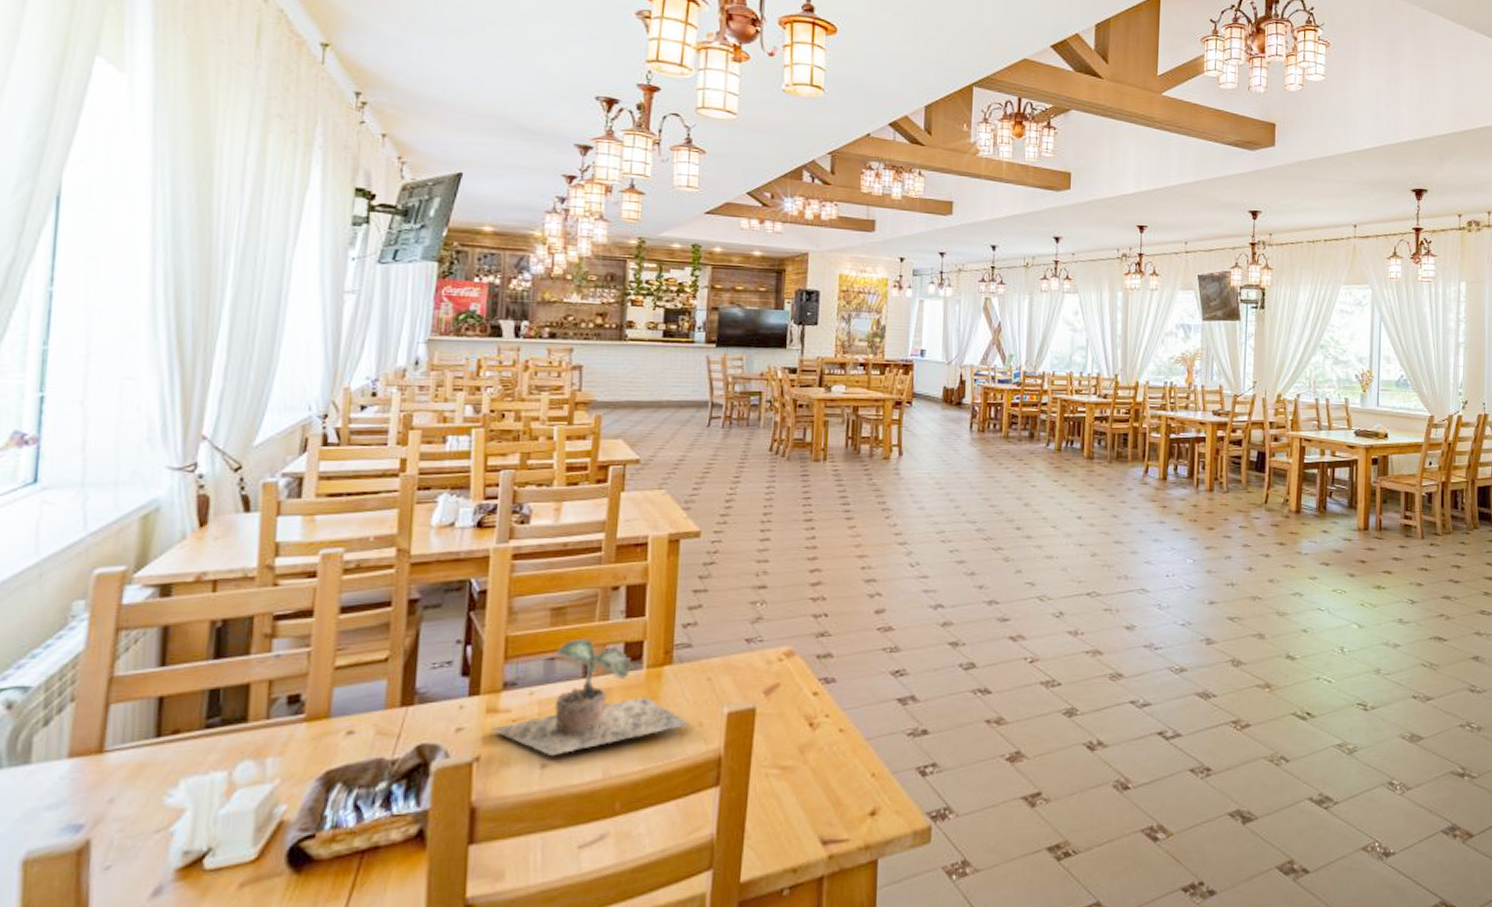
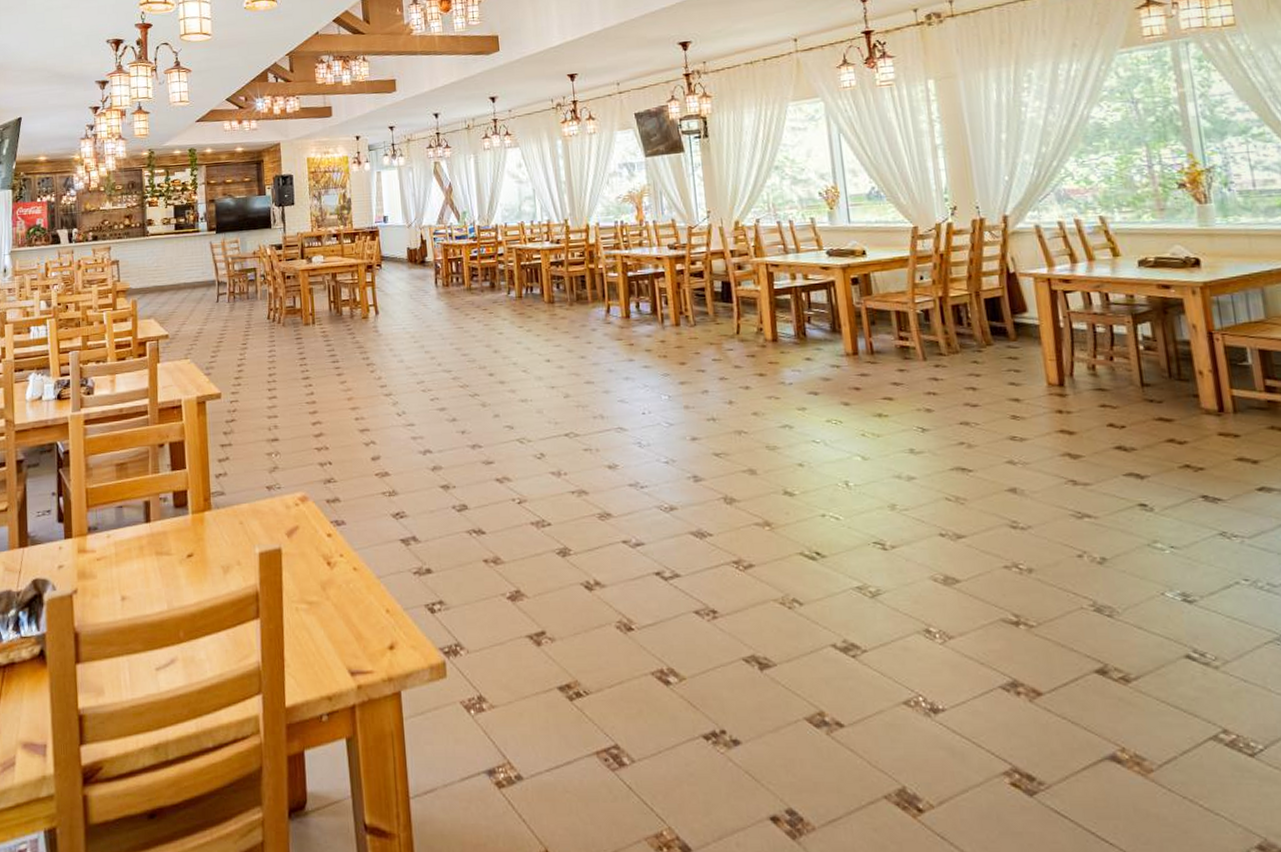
plant: present [490,637,690,757] -> none [82,488,230,590]

